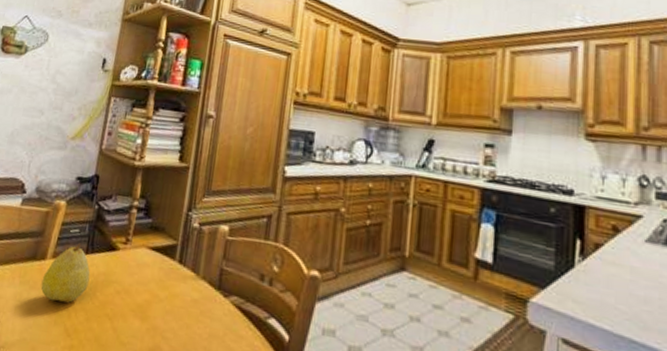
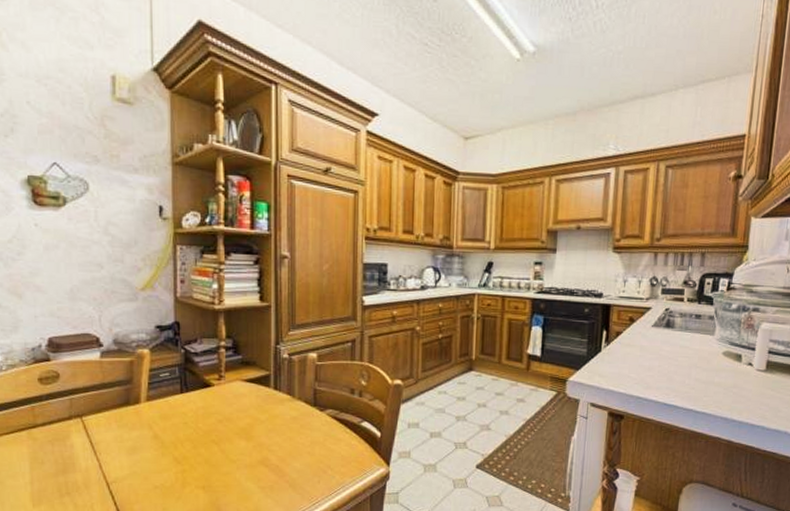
fruit: present [40,244,91,303] -> none [140,385,189,437]

